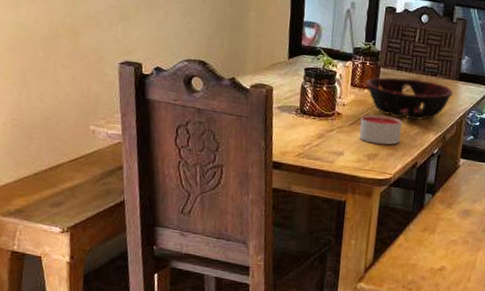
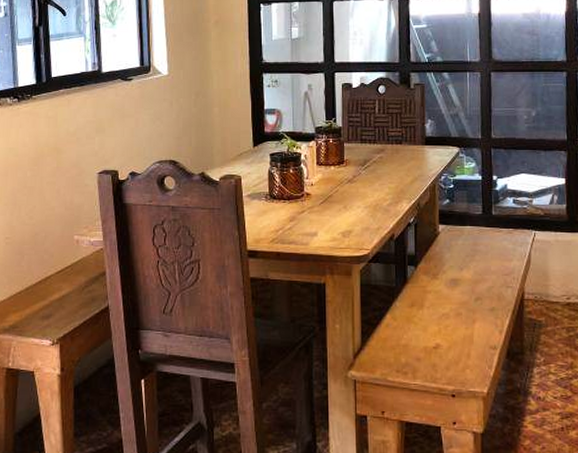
candle: present [359,114,402,145] -> none [330,190,374,220]
decorative bowl: present [365,77,453,121] -> none [331,149,421,191]

